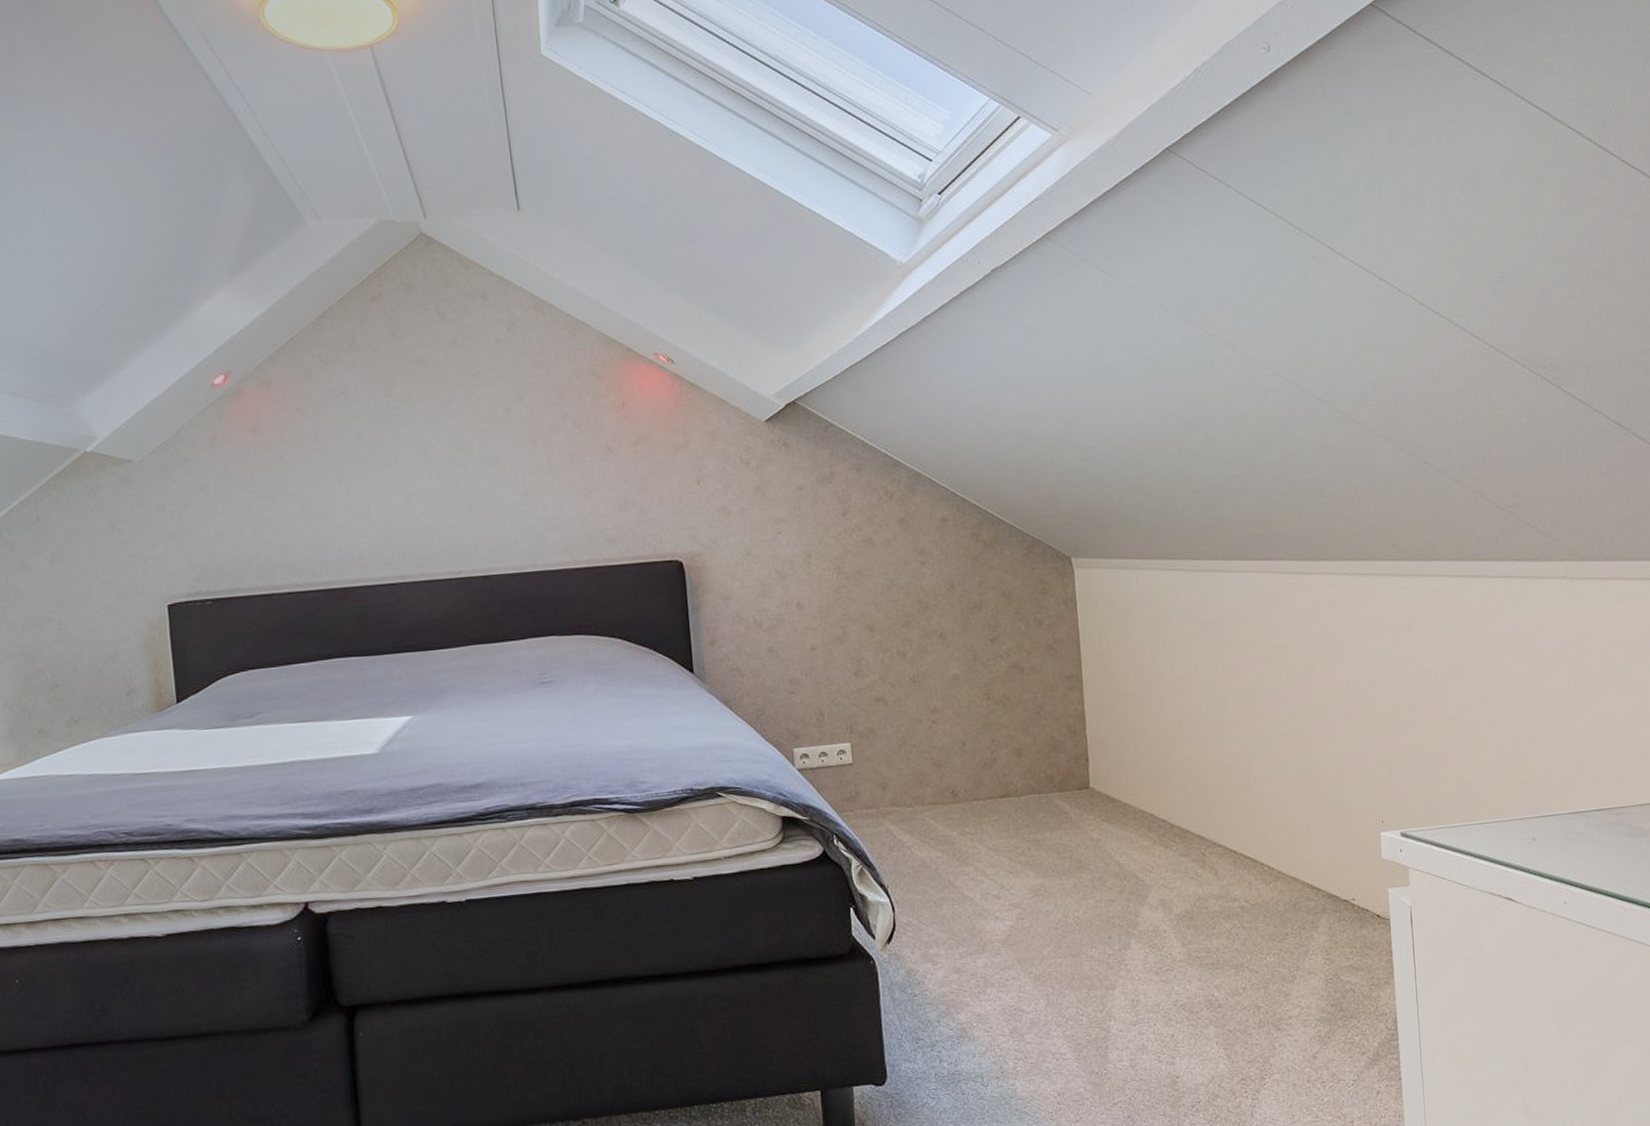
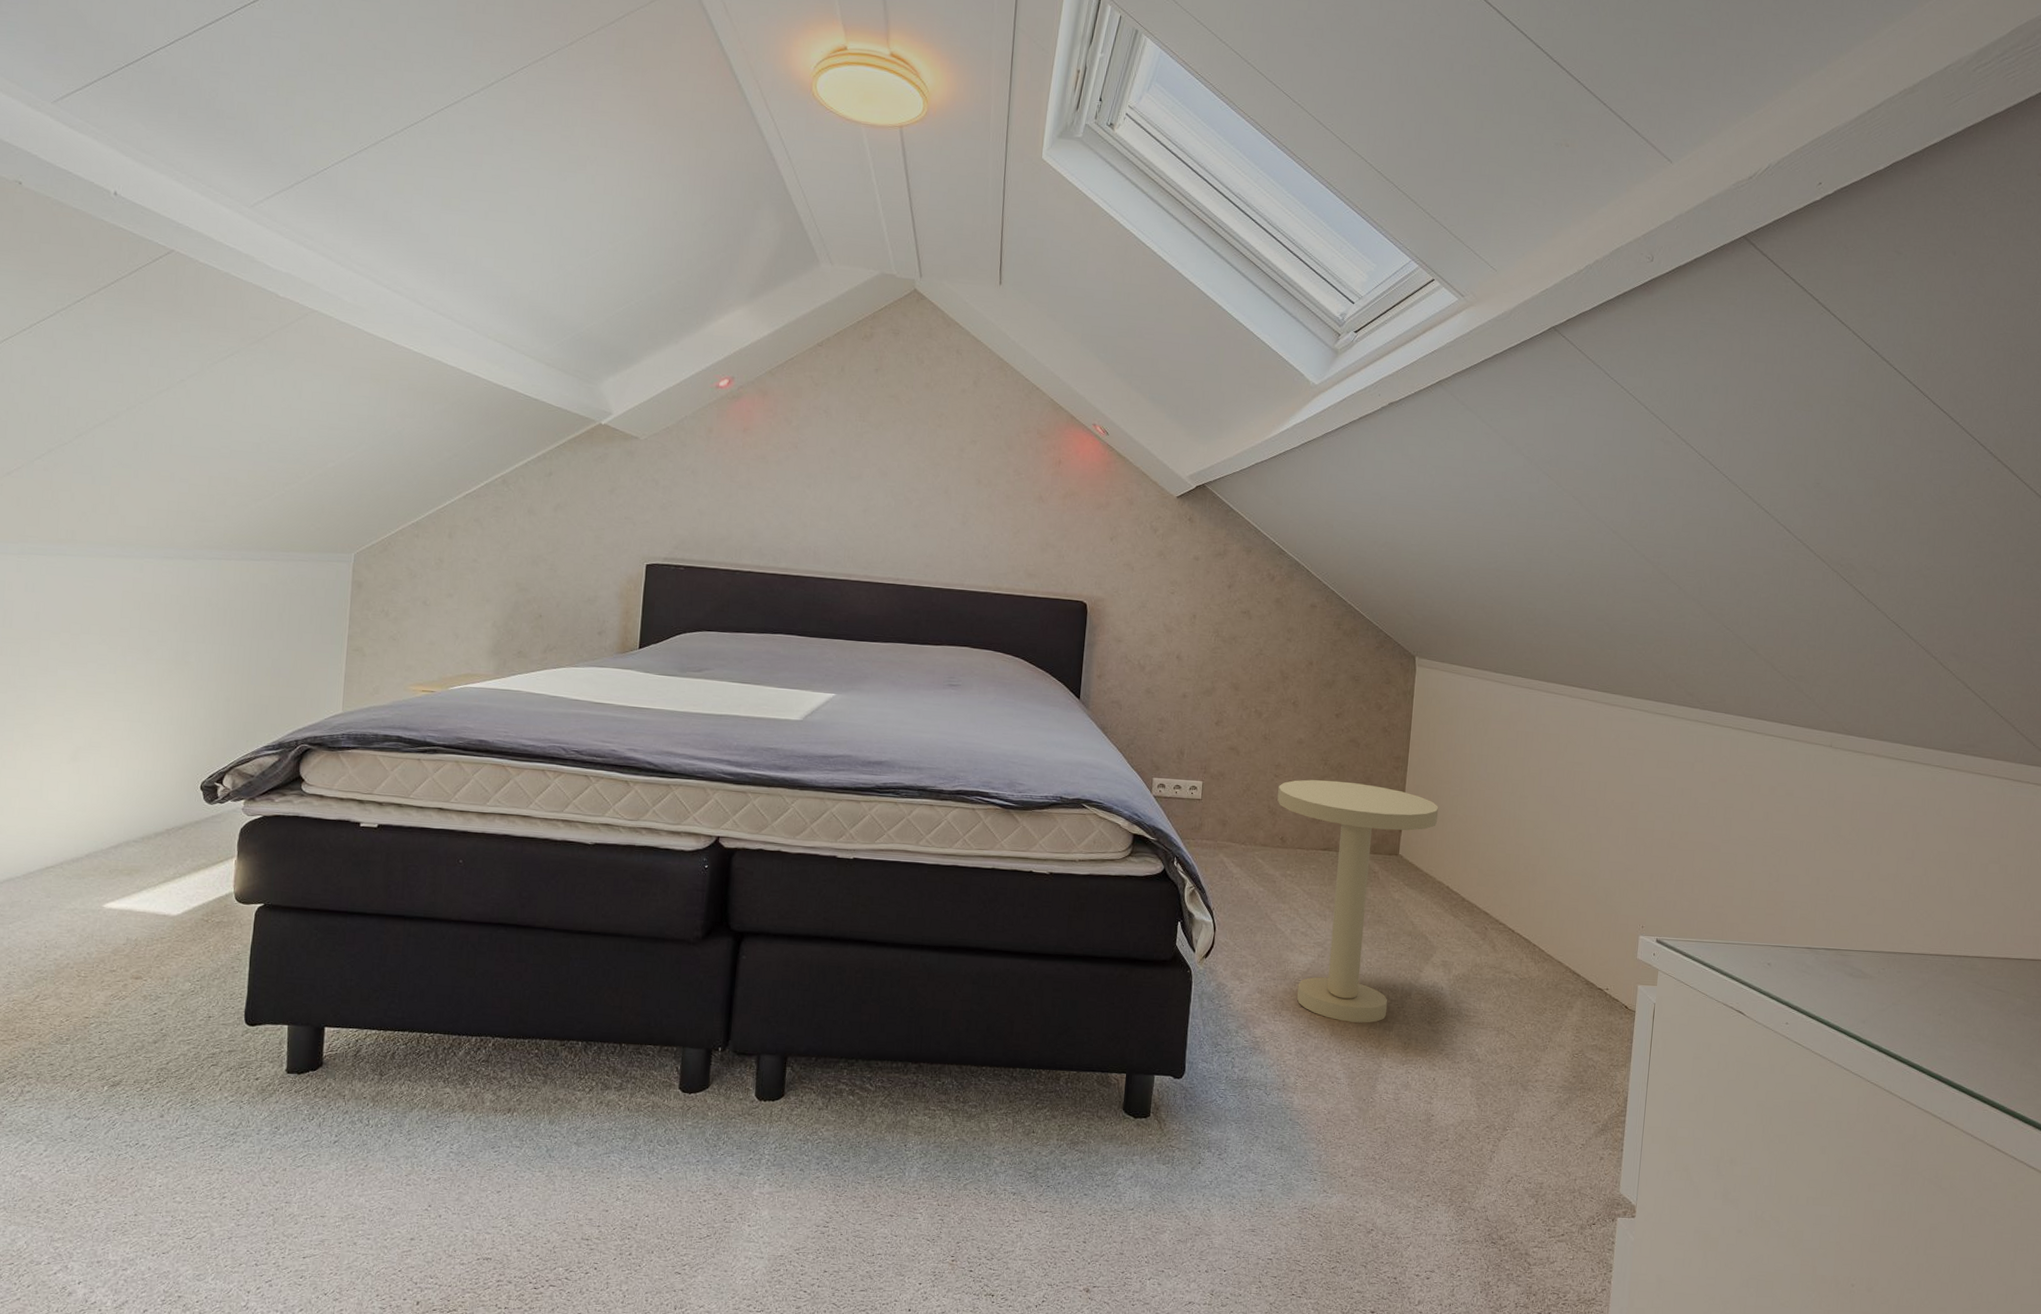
side table: none [939,713,1128,989] -> present [1277,779,1439,1023]

